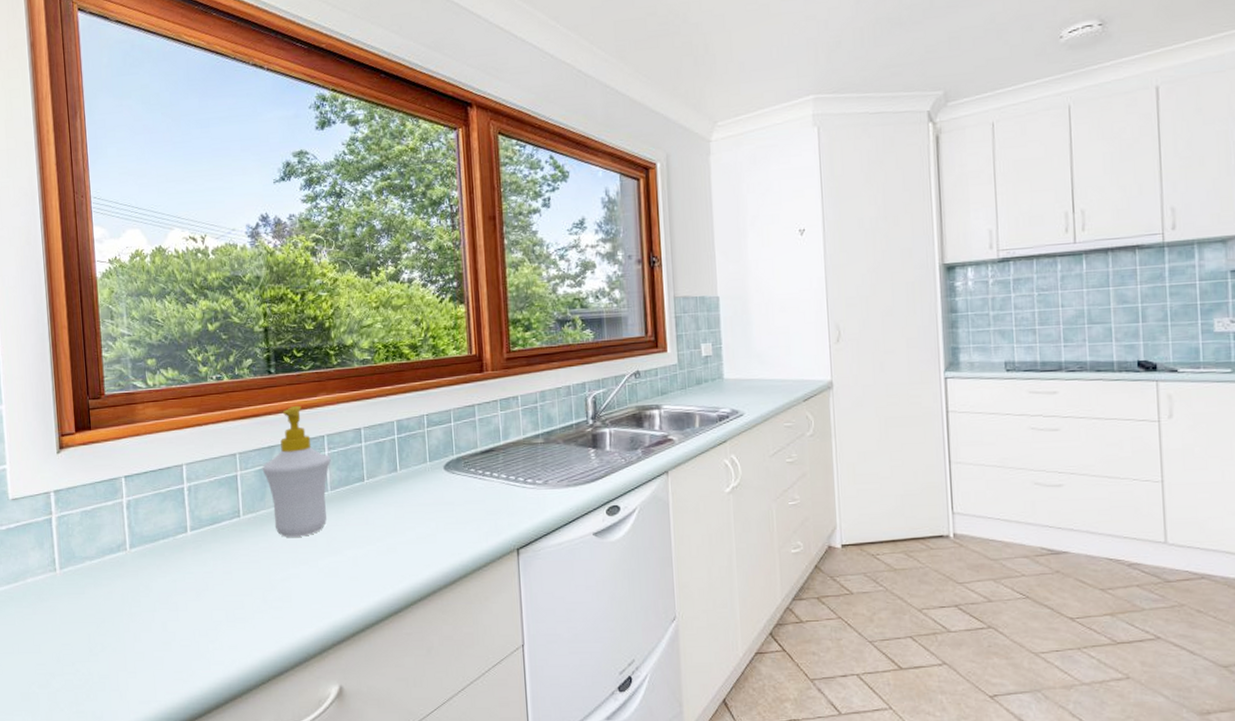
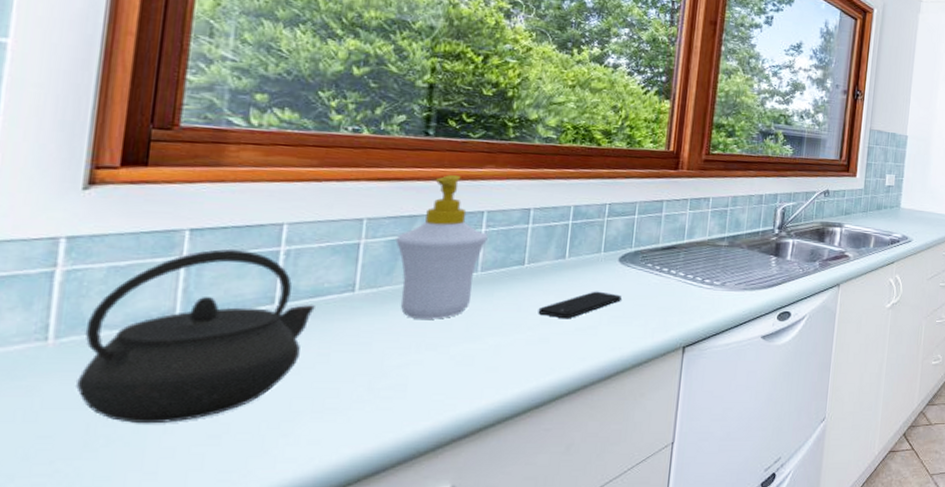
kettle: none [76,490,215,634] -> present [76,249,315,424]
smartphone: none [382,500,452,529] -> present [538,291,622,319]

